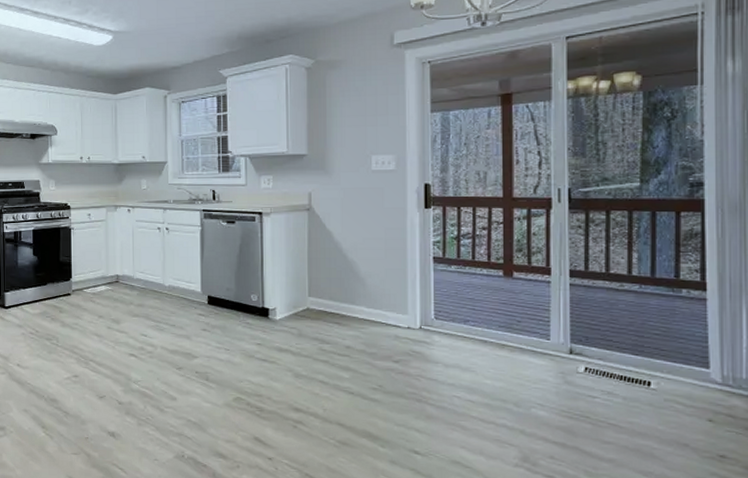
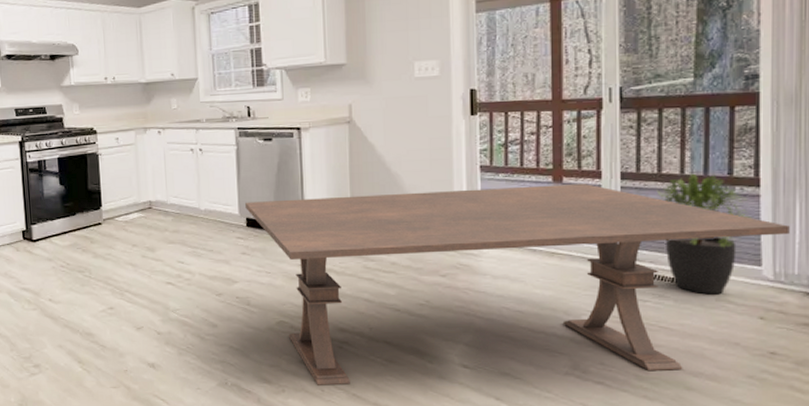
dining table: none [208,278,737,468] -> present [245,184,790,386]
potted plant: none [606,274,700,395] -> present [658,173,753,295]

